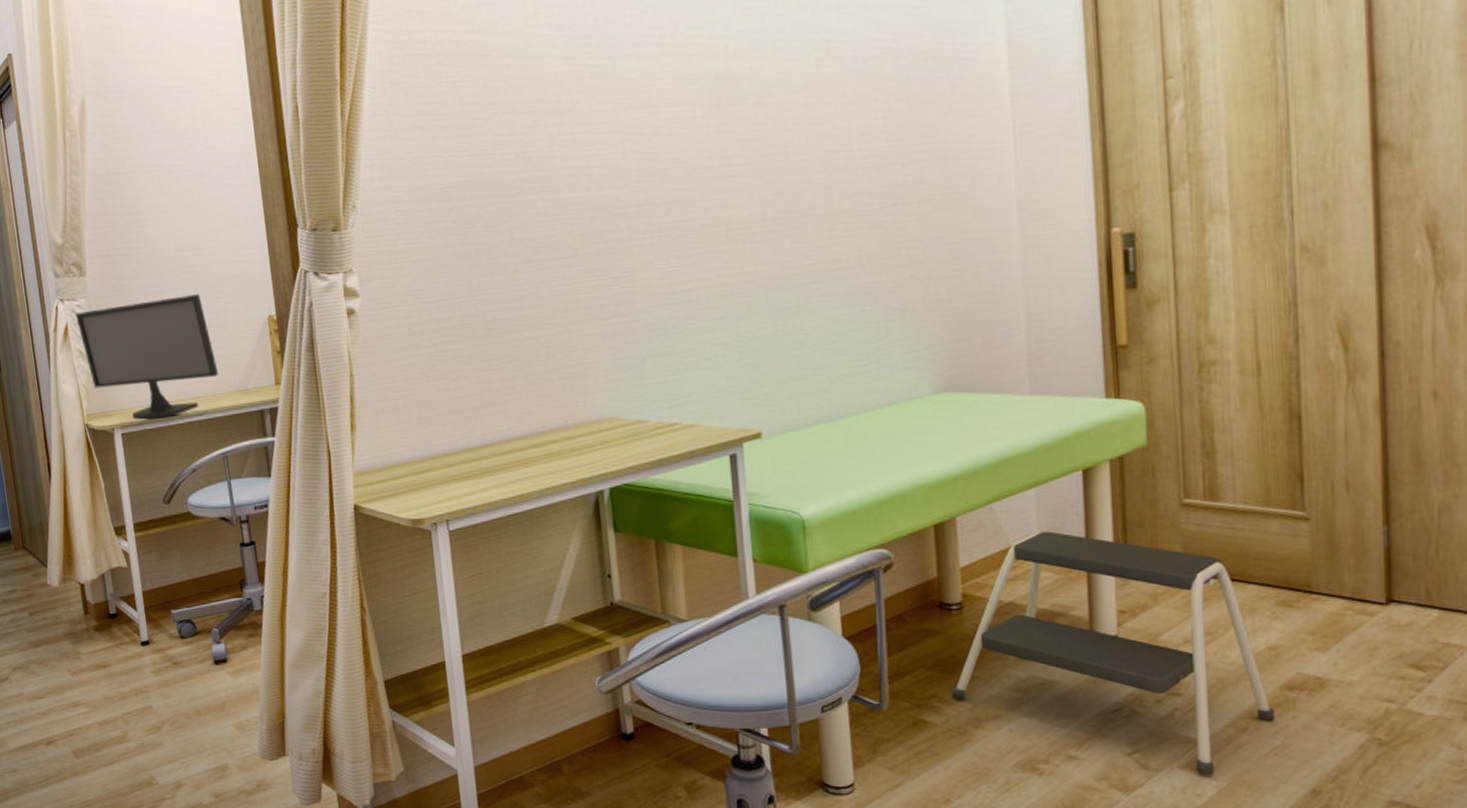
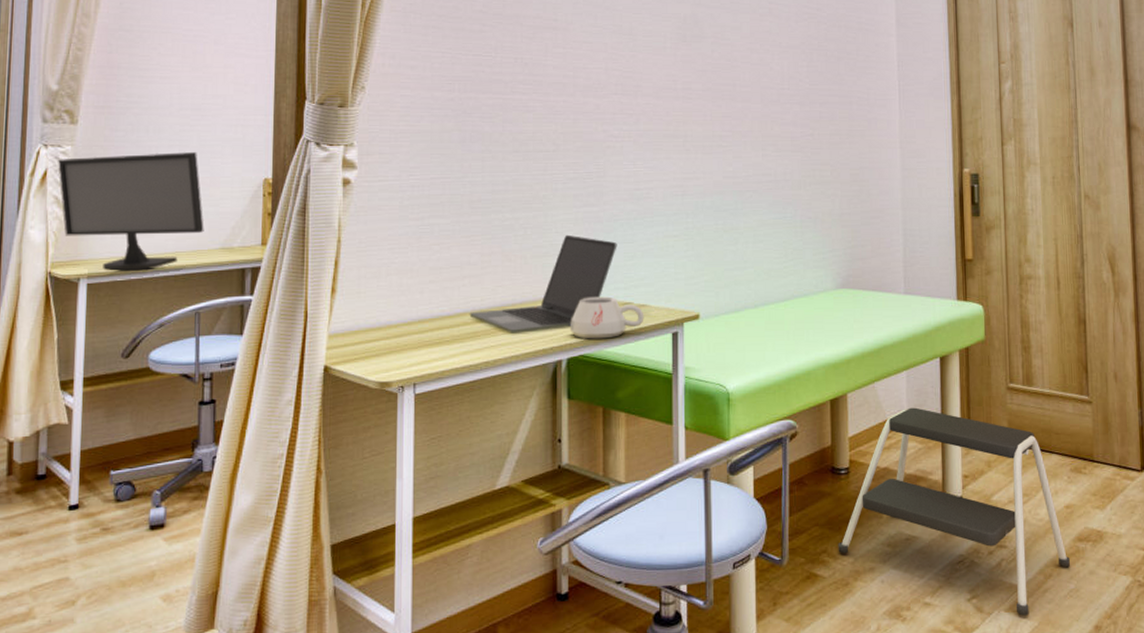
laptop: none [496,351,656,465] -> present [469,234,617,335]
cup: none [609,417,695,466] -> present [569,296,644,339]

